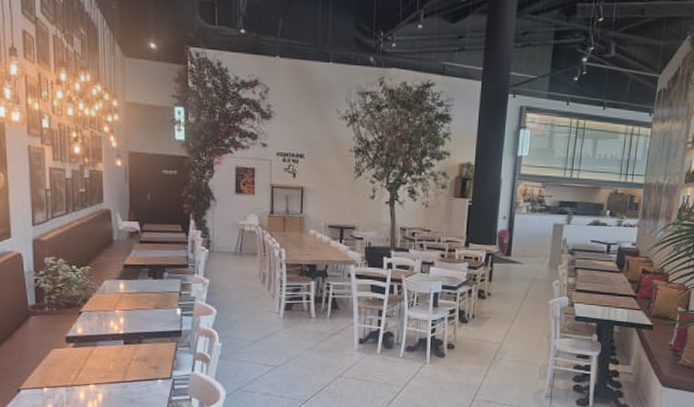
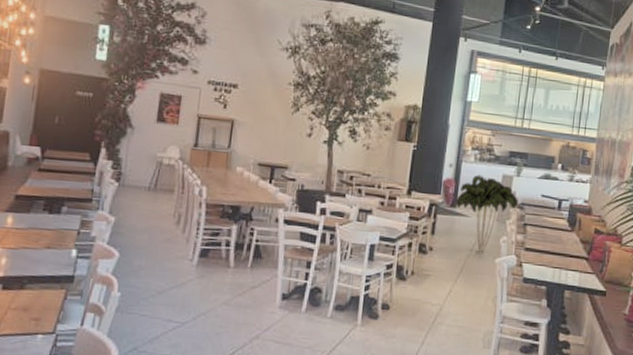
indoor plant: none [510,224,569,295] -> present [455,174,518,252]

